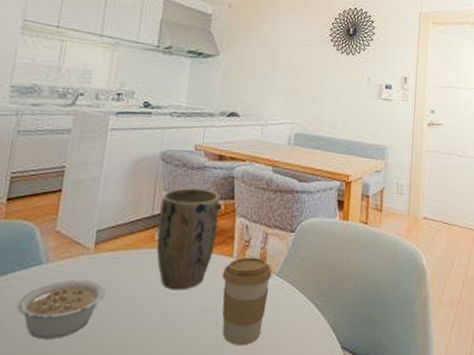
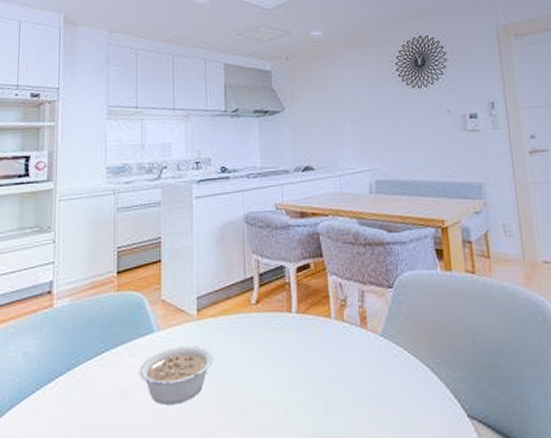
plant pot: present [156,188,220,290] -> none [251,248,311,355]
coffee cup: present [222,257,272,346] -> none [323,317,376,413]

